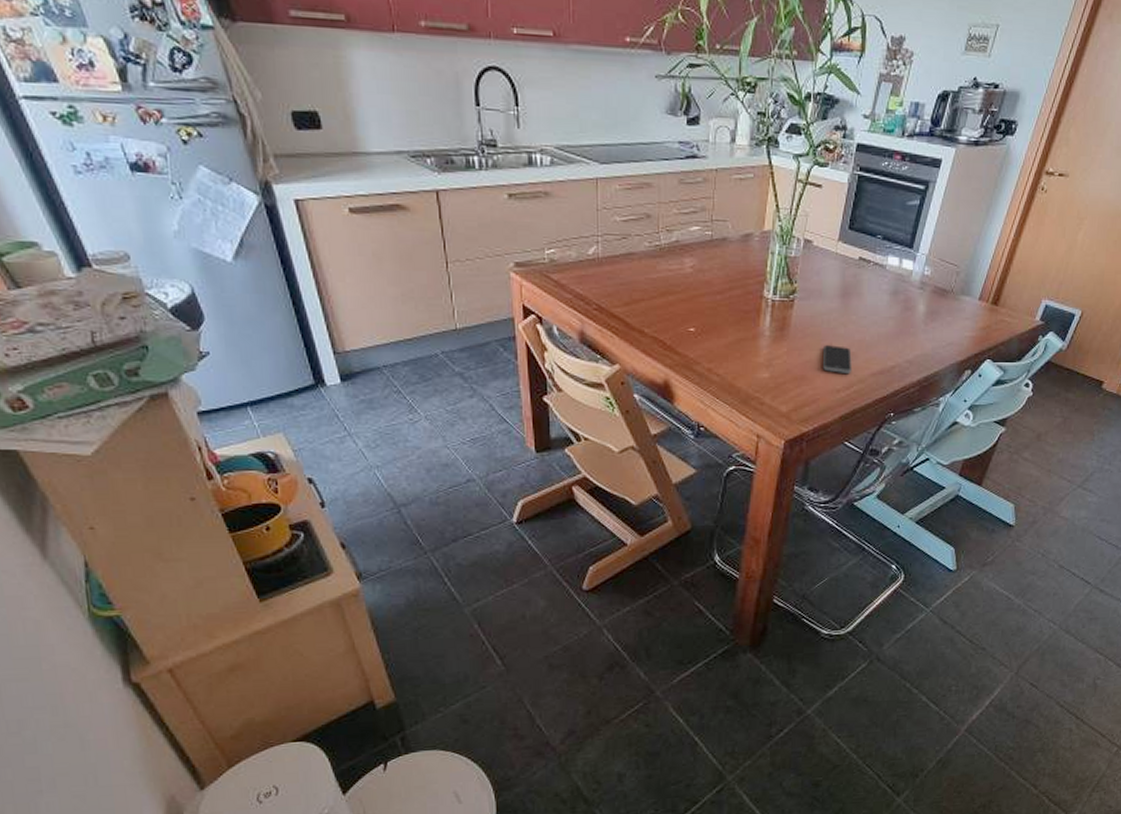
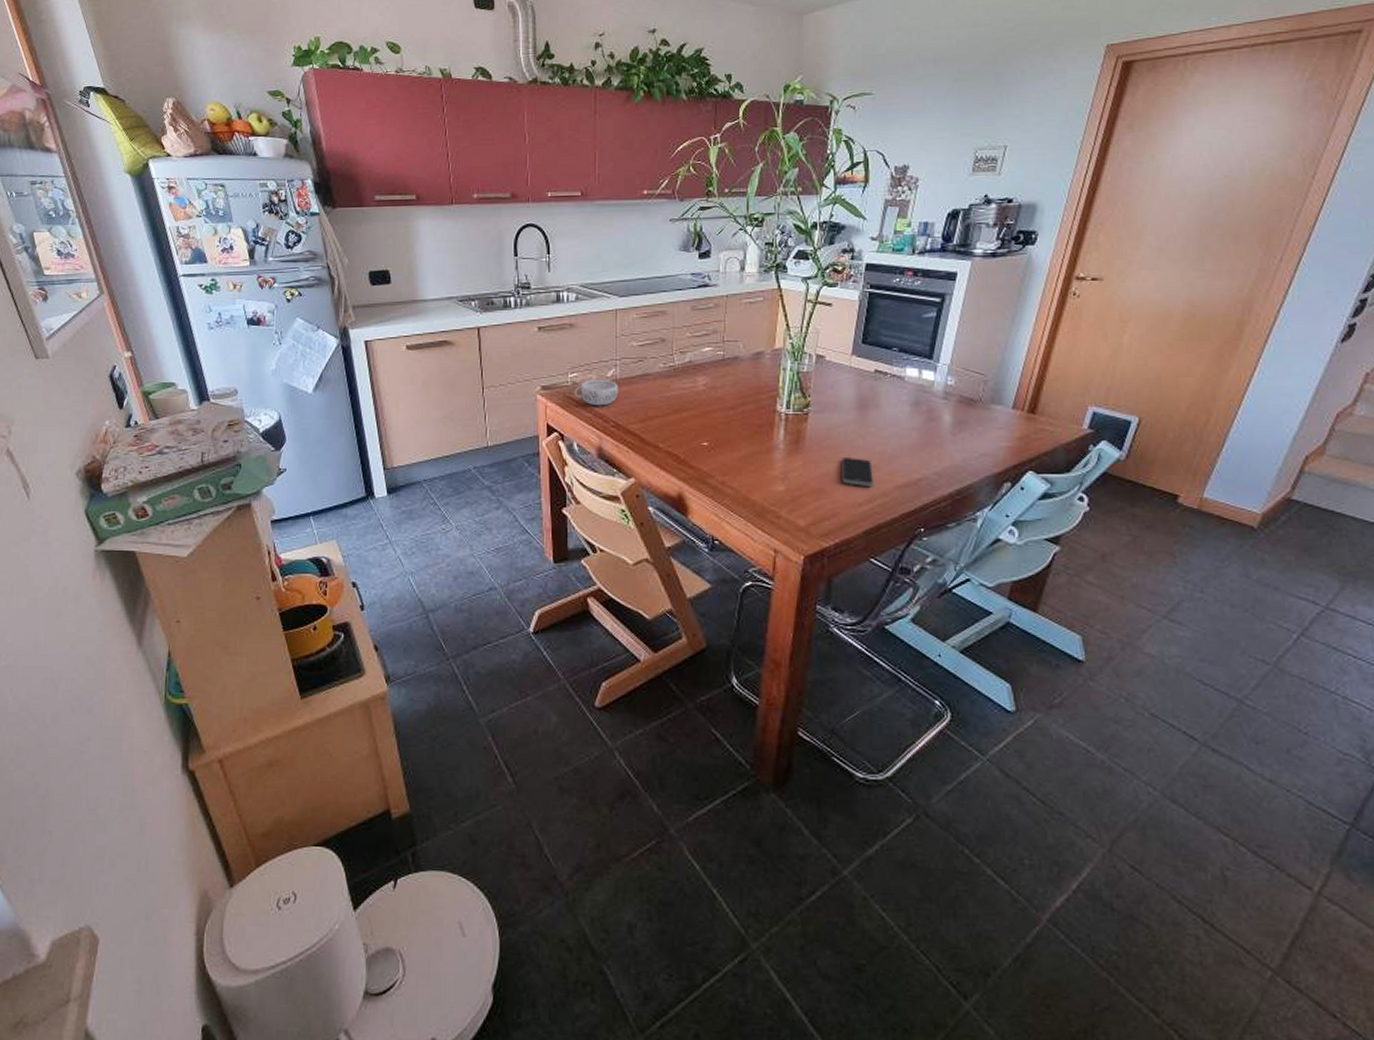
decorative bowl: none [552,257,601,287] -> present [574,379,618,406]

